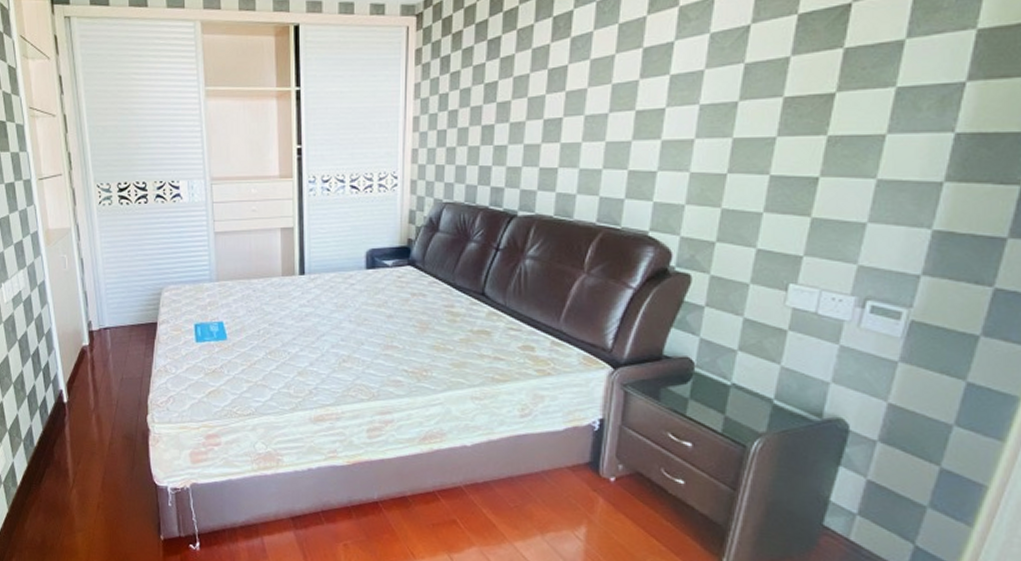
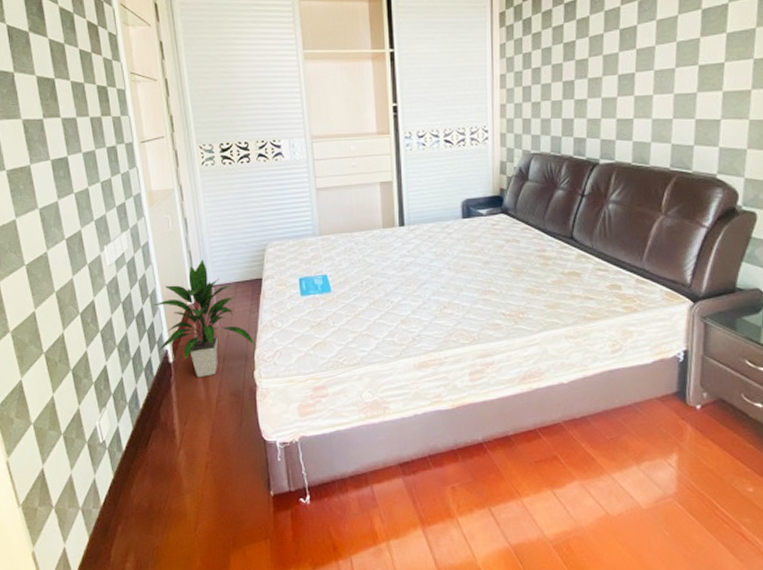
indoor plant: none [48,300,148,419] -> present [153,259,254,378]

